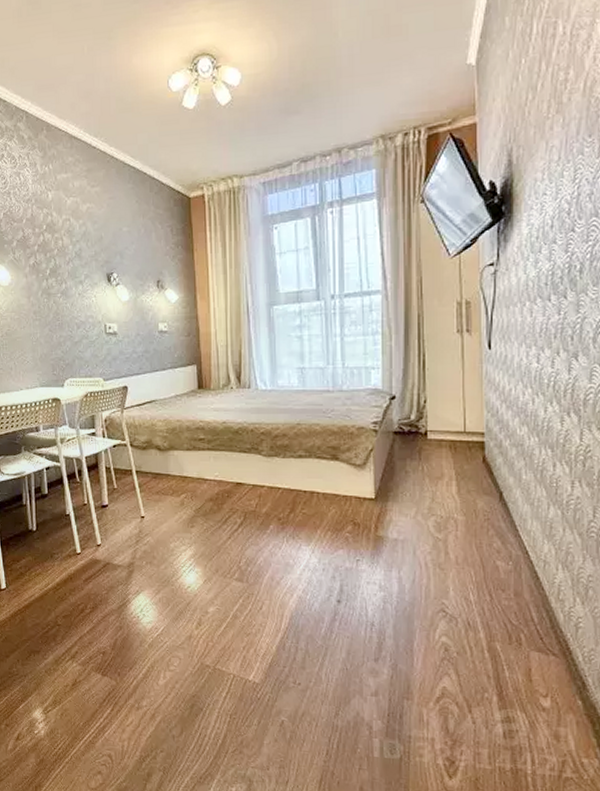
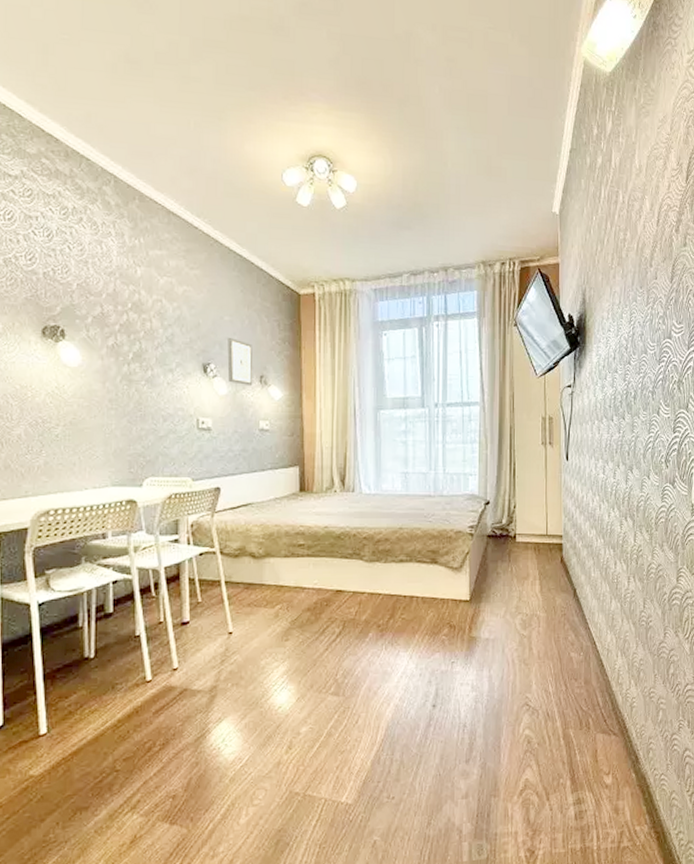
wall art: none [127,247,151,291] -> present [227,338,253,385]

